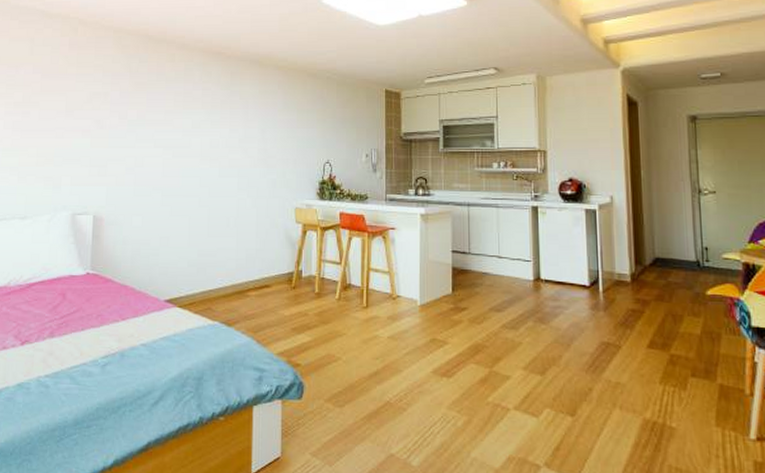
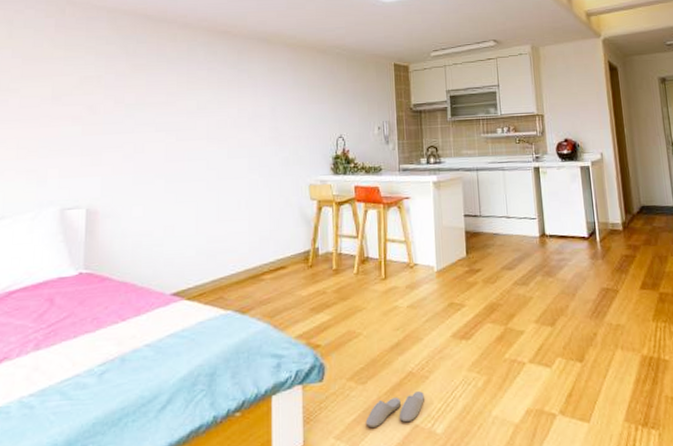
slippers: none [341,422,401,451] -> present [365,391,424,428]

